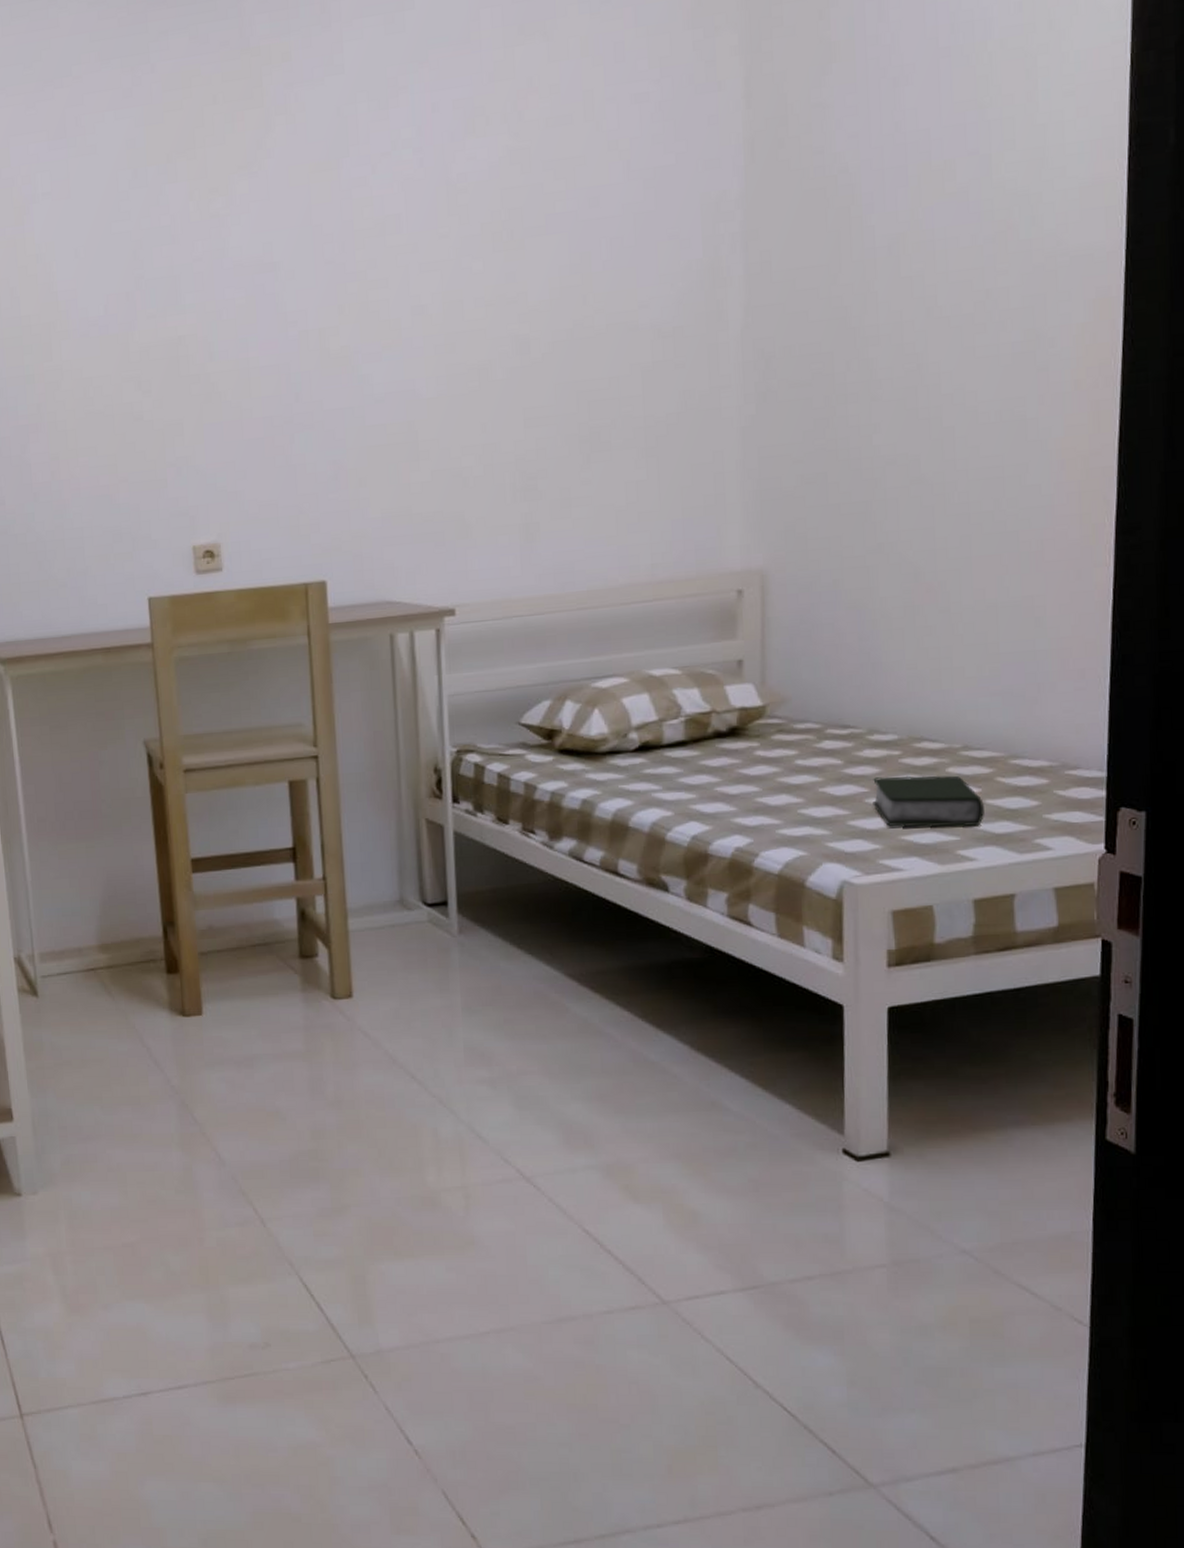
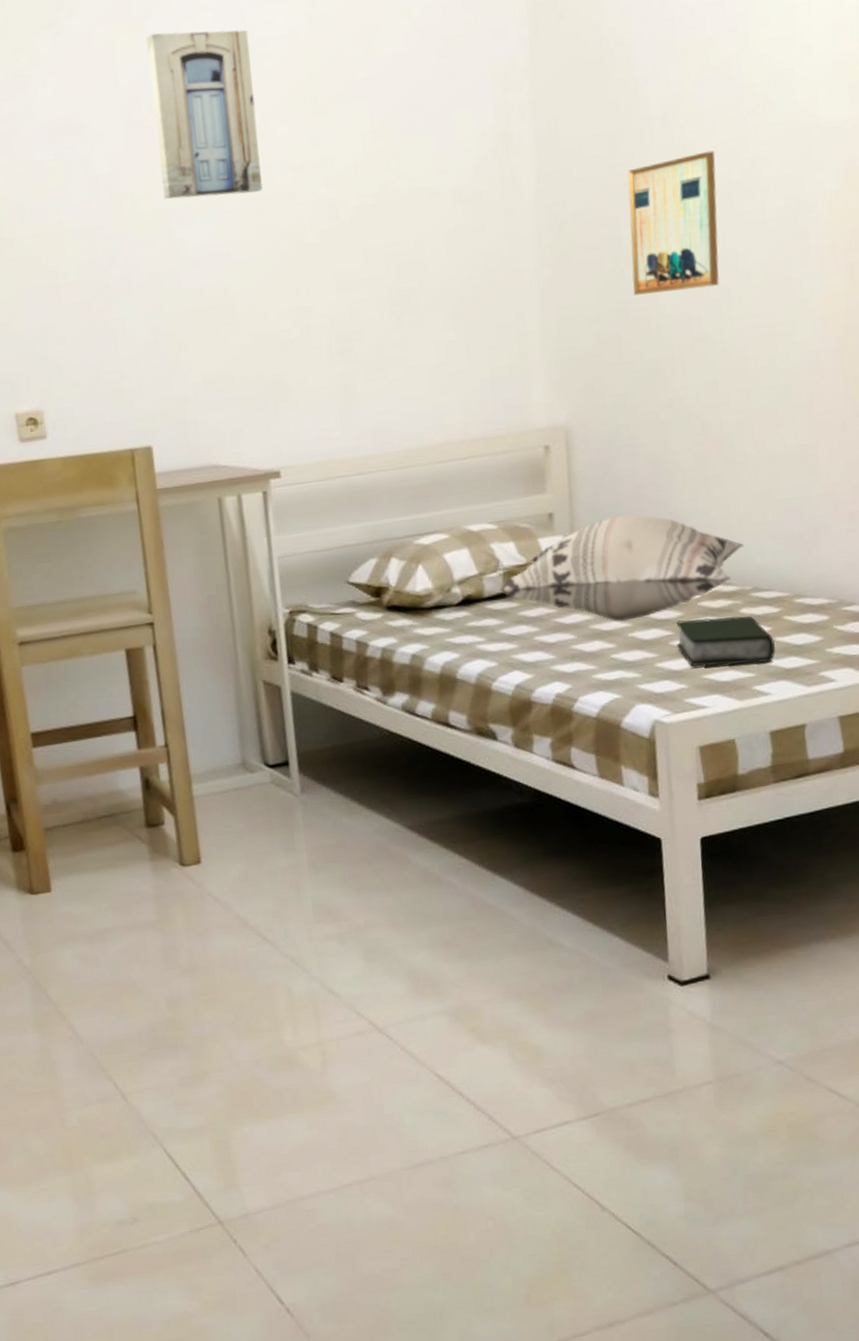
wall art: none [343,165,454,336] -> present [146,30,263,199]
decorative pillow: none [680,664,954,776] -> present [500,515,744,622]
wall art: none [844,281,946,435] -> present [628,150,719,295]

